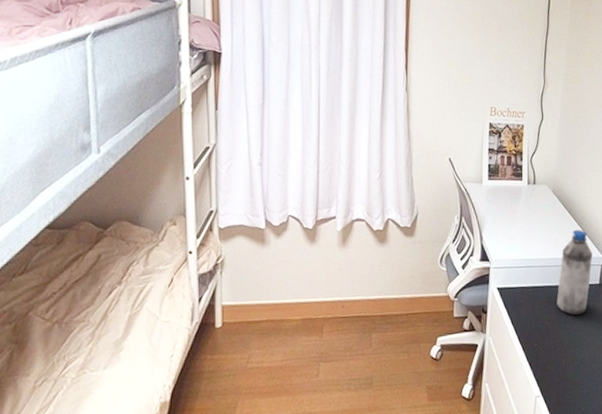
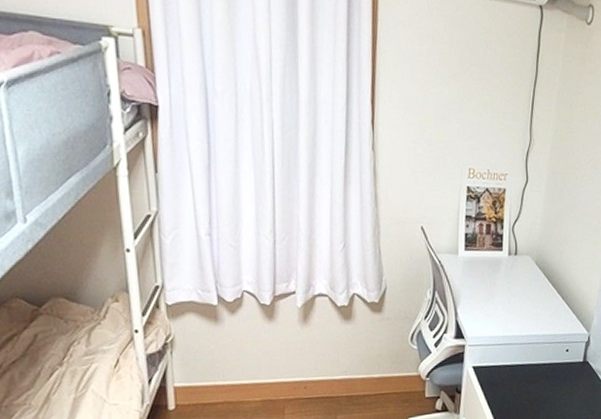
water bottle: present [556,229,593,315] -> none [536,304,577,394]

